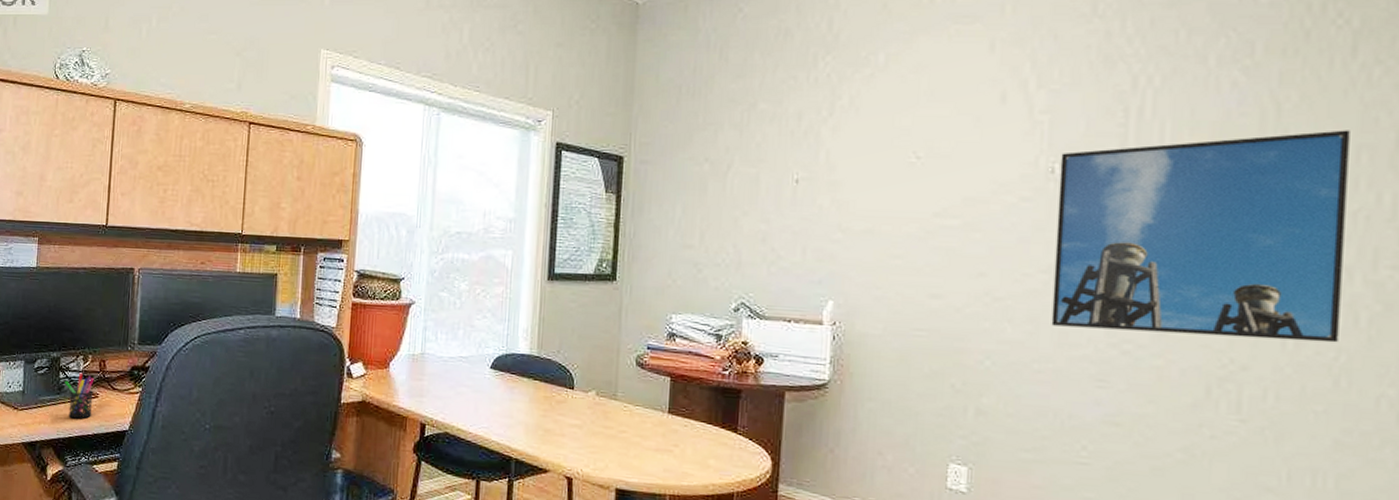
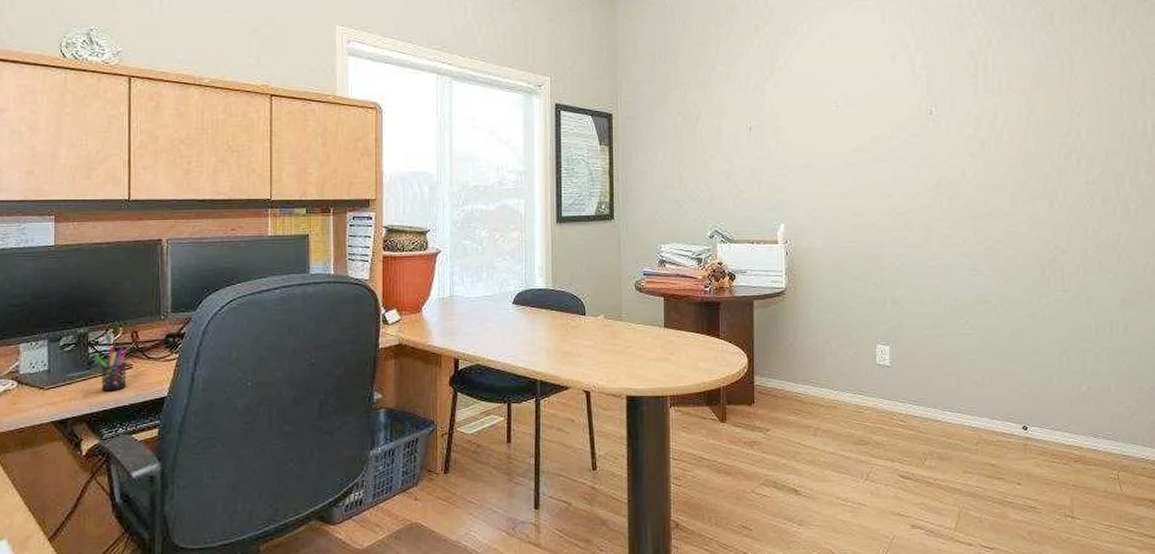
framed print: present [1051,130,1350,343] -> none [936,76,1119,231]

